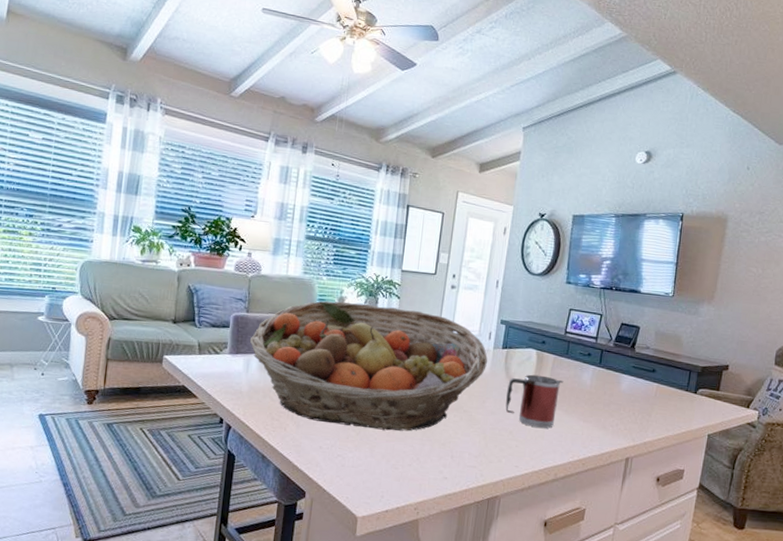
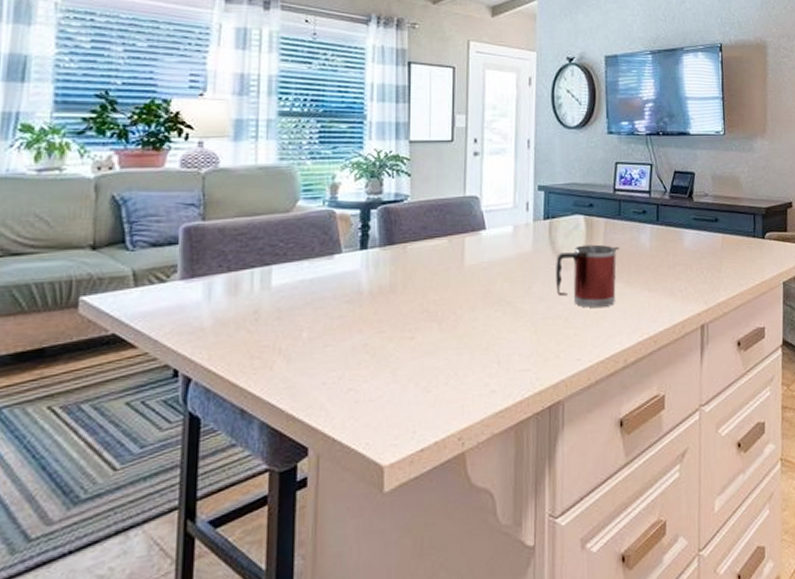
fruit basket: present [249,301,488,431] -> none [209,187,528,350]

